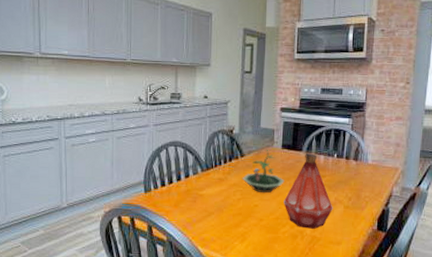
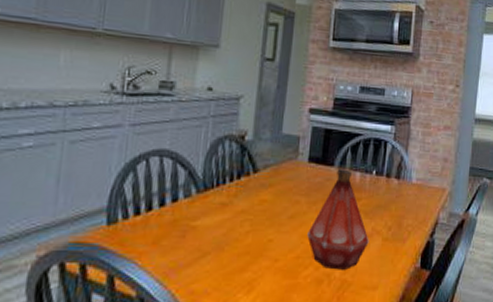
terrarium: present [242,149,284,194] -> none [253,162,310,223]

